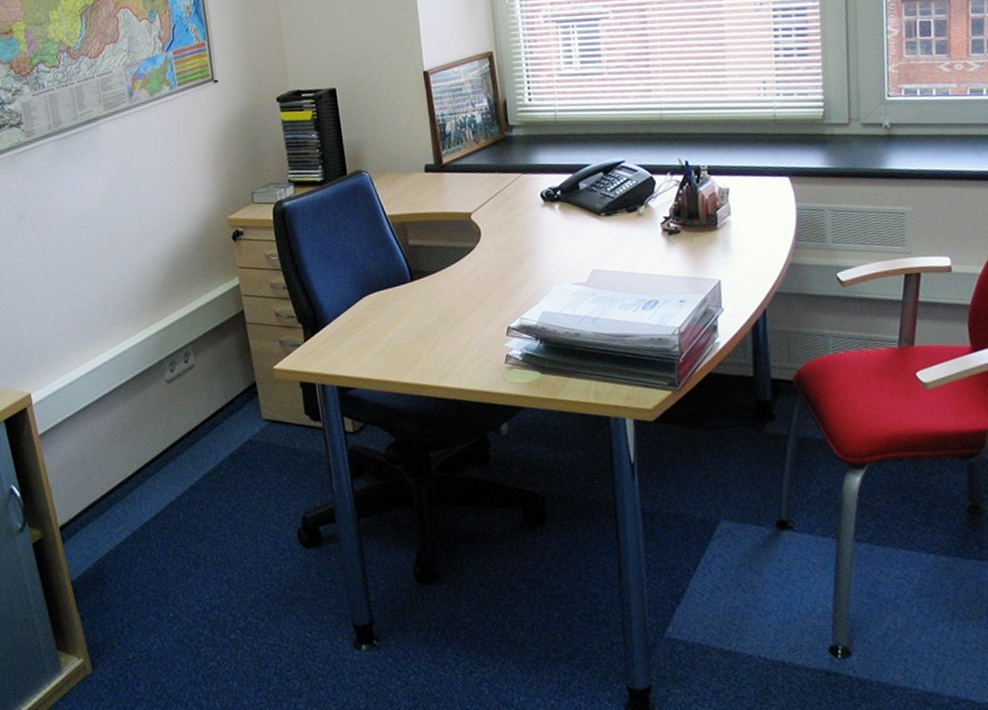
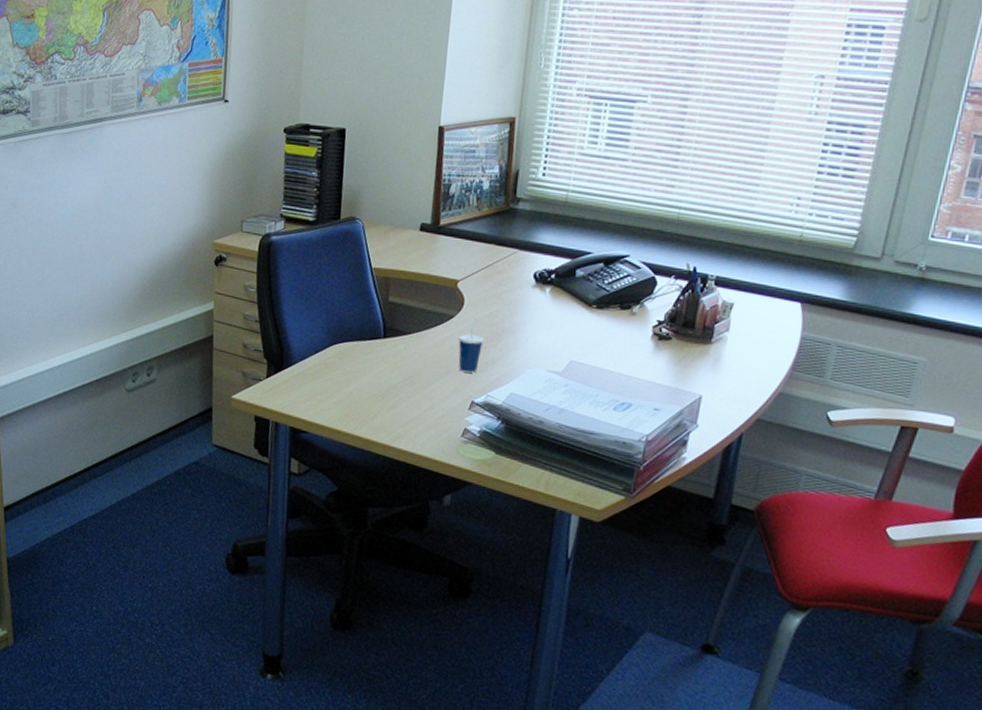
cup: none [482,246,508,300] -> present [457,319,485,373]

